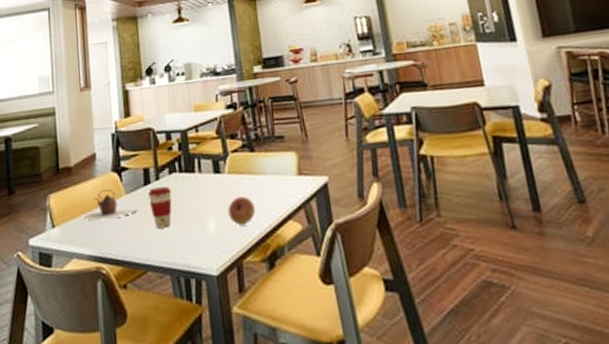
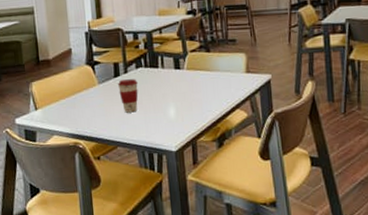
teapot: present [84,189,137,220] -> none [62,80,108,105]
fruit: present [228,196,255,226] -> none [186,88,209,112]

